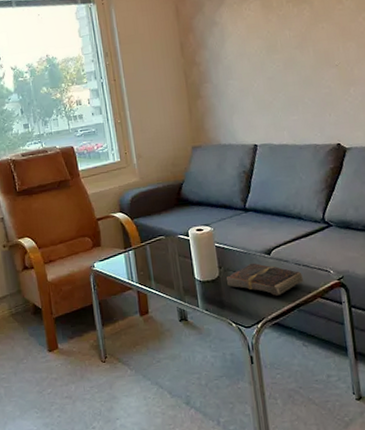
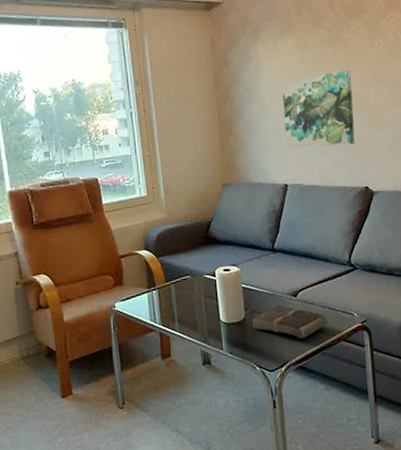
wall art: none [248,27,326,108] -> present [282,70,356,147]

